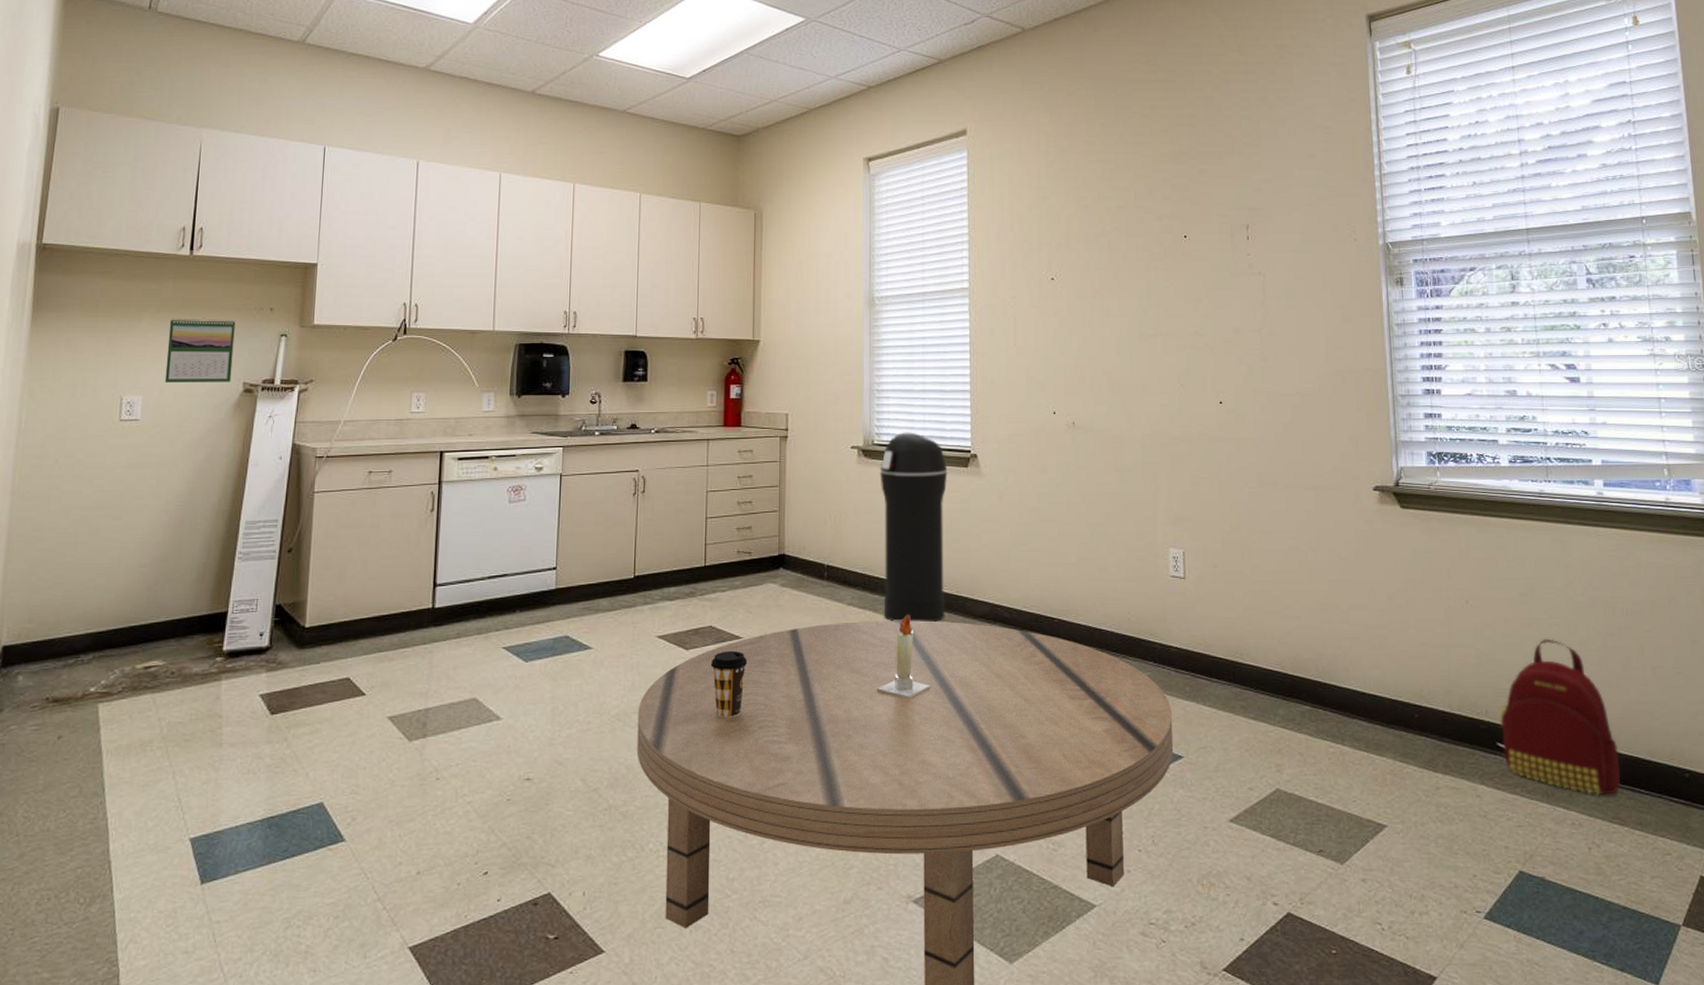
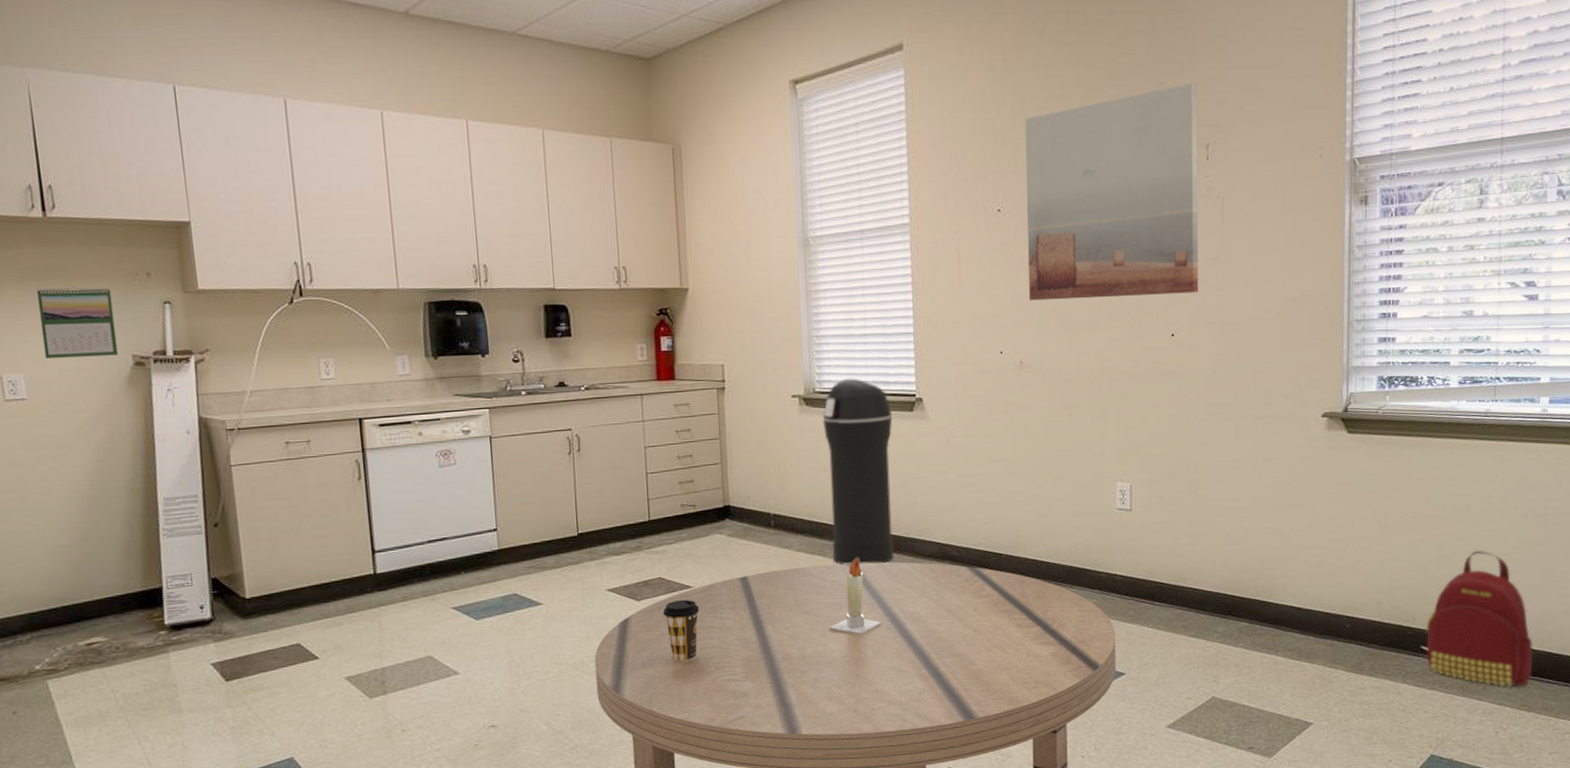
wall art: none [1076,170,1245,364] -> present [1024,82,1199,301]

